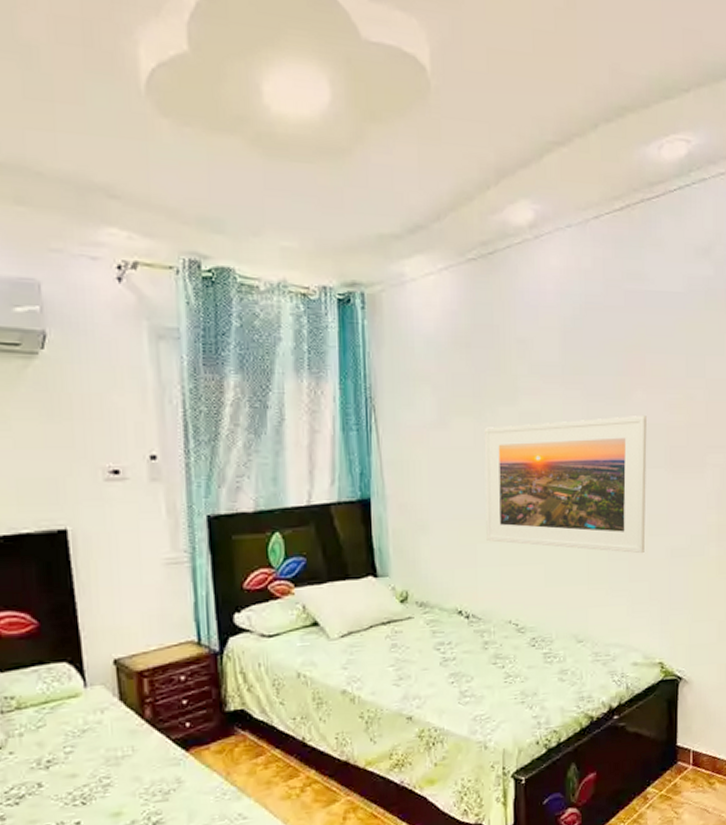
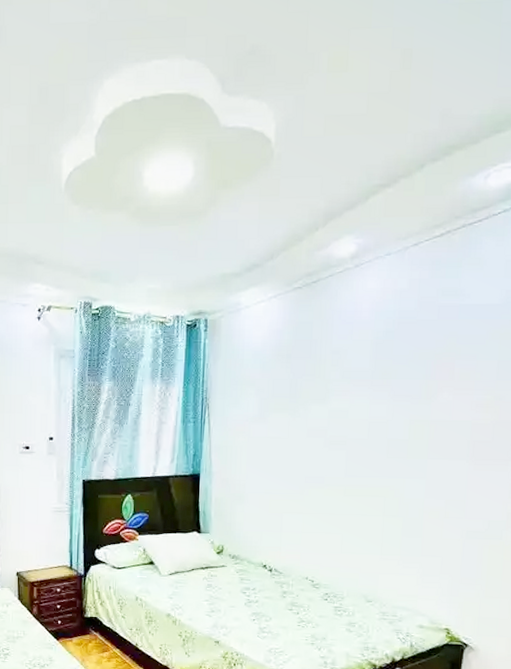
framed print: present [484,416,647,554] -> none [292,414,451,533]

